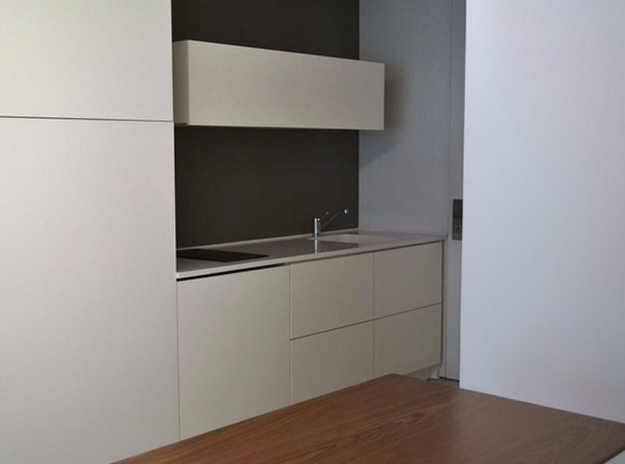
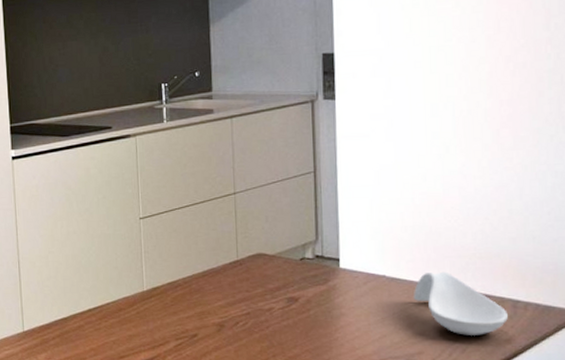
spoon rest: none [518,393,593,448] -> present [413,271,508,335]

